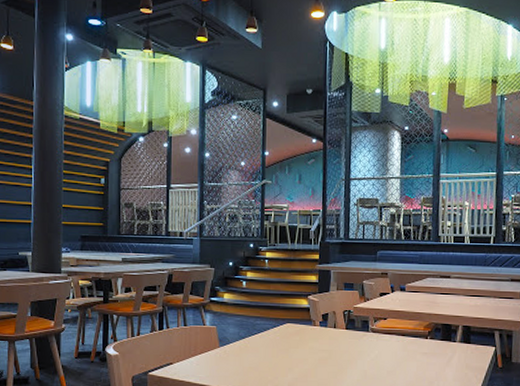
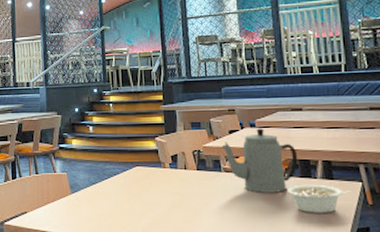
teapot: none [371,292,441,353] -> present [221,128,298,193]
legume: none [428,347,486,374] -> present [288,184,352,213]

